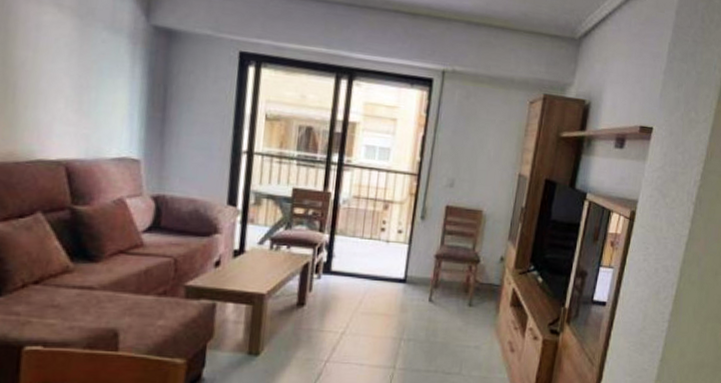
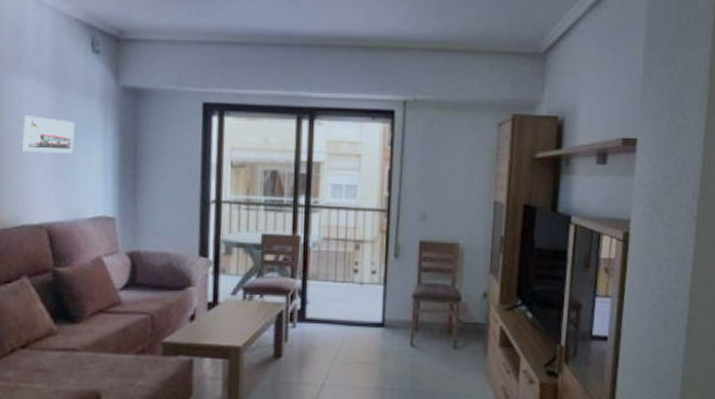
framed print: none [38,45,100,90] -> present [21,115,75,153]

